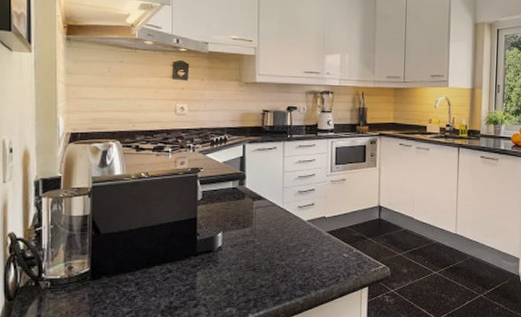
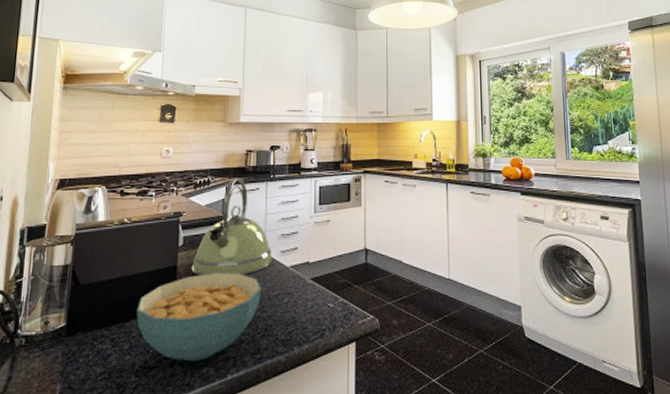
cereal bowl: none [158,225,280,303] -> present [136,272,262,362]
kettle: none [211,137,291,228] -> present [191,178,273,276]

